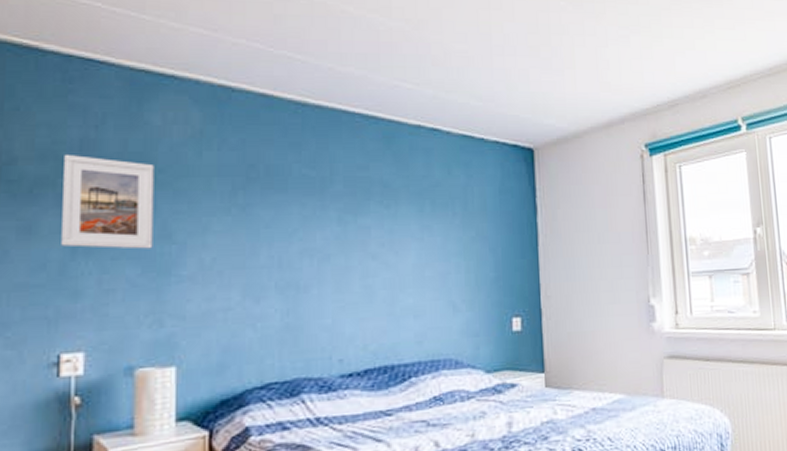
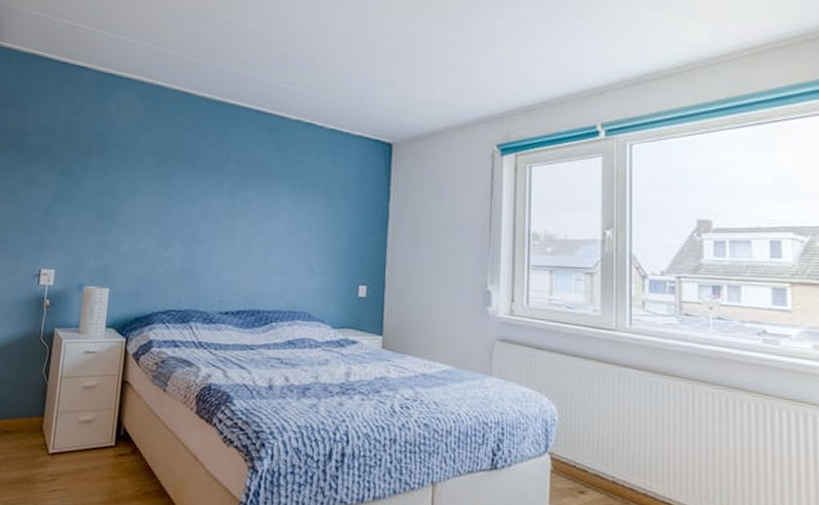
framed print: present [61,153,154,249] -> none [48,131,109,202]

